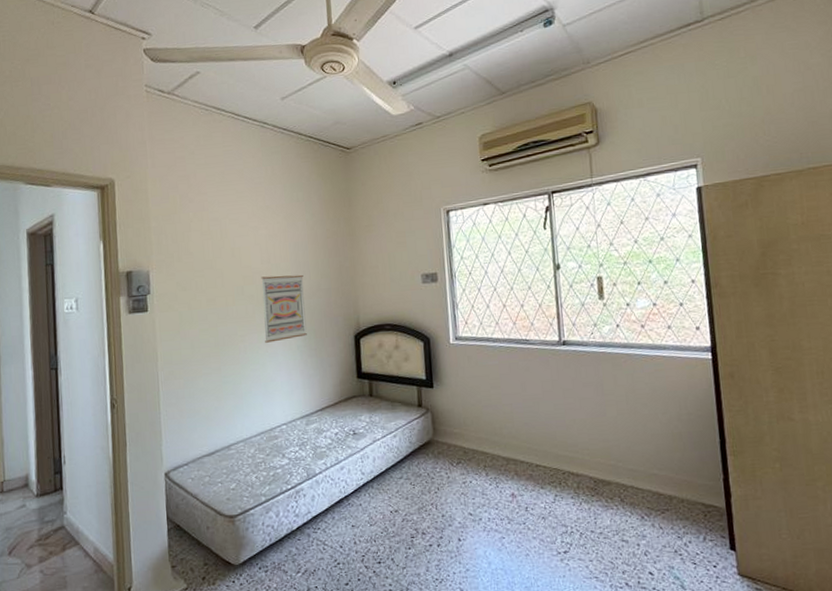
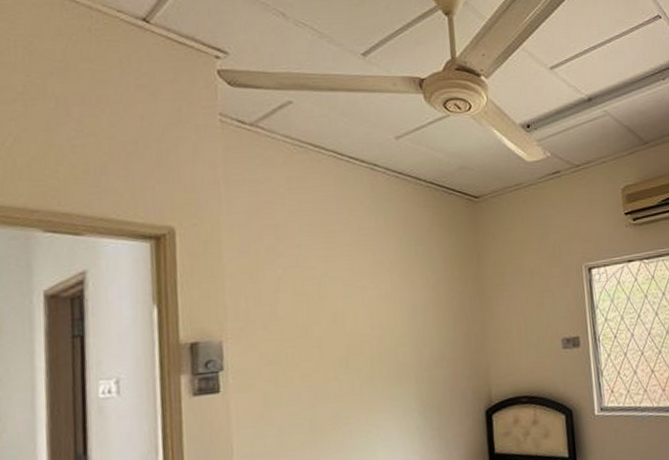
wall art: present [261,274,307,343] -> none [371,342,429,425]

